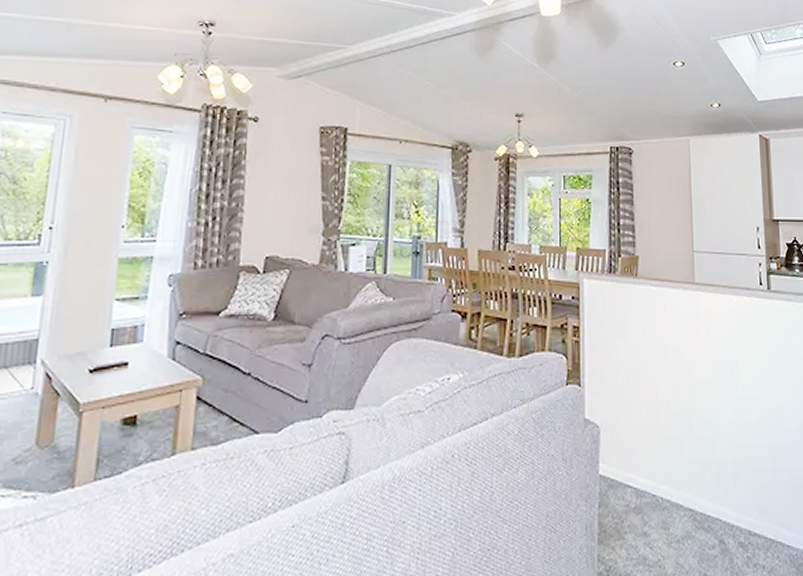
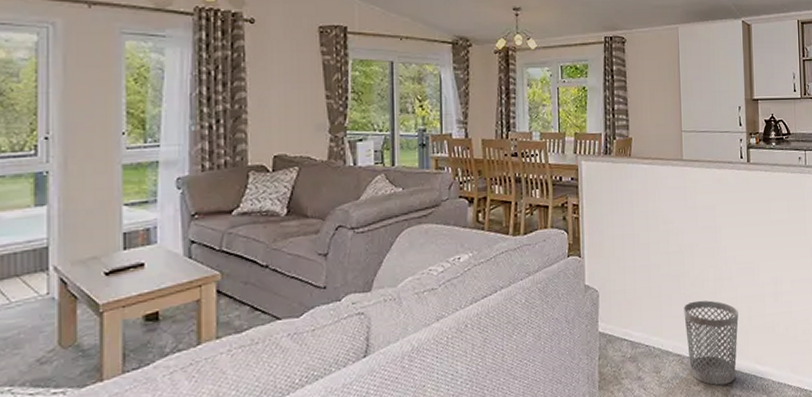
wastebasket: none [696,446,760,551] -> present [684,300,739,386]

